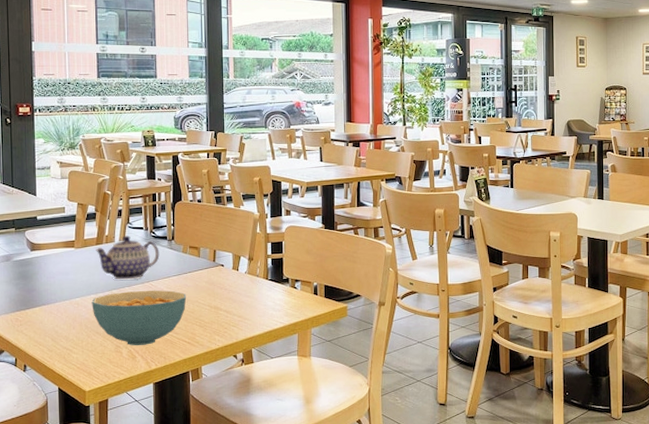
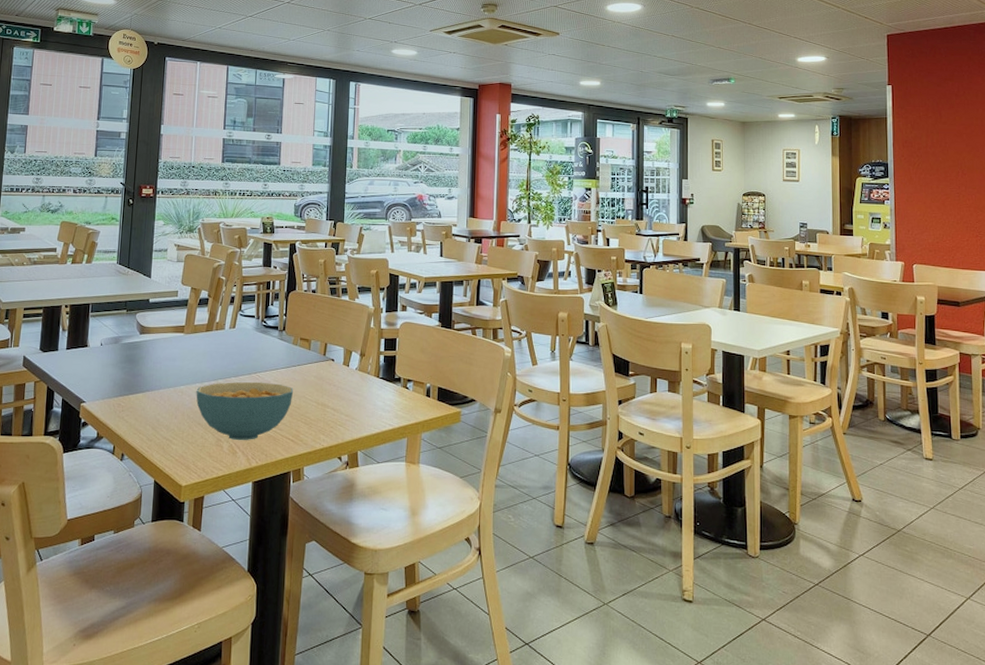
teapot: present [96,235,160,280] -> none [205,323,270,370]

